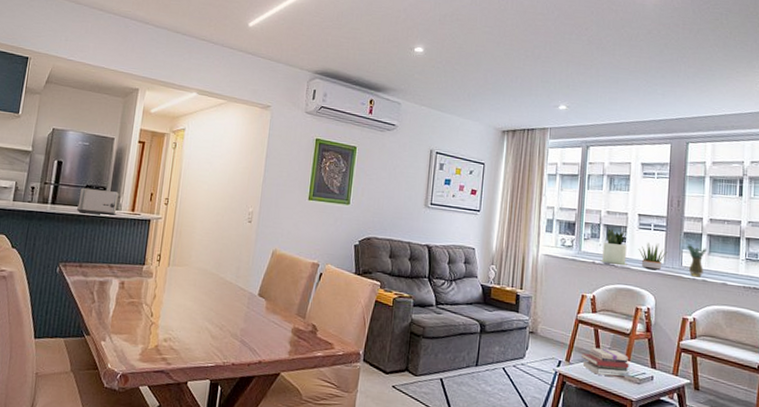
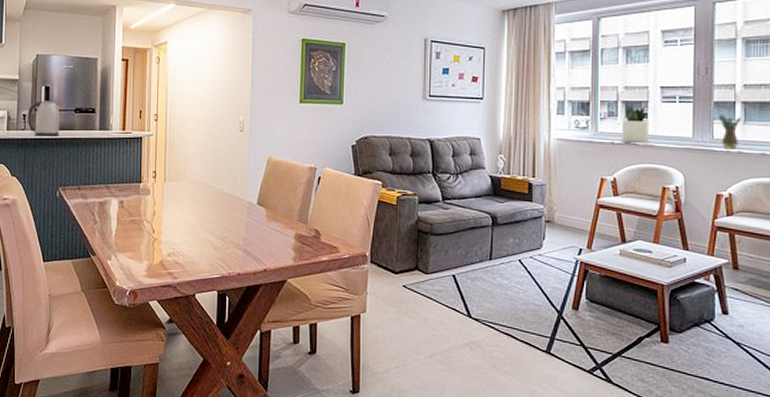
kettle: none [35,174,71,212] -> present [27,100,60,136]
toaster: present [77,187,121,216] -> none [69,111,110,137]
books: present [581,347,629,379] -> none [604,232,658,263]
potted plant: present [638,242,668,271] -> none [662,116,696,146]

